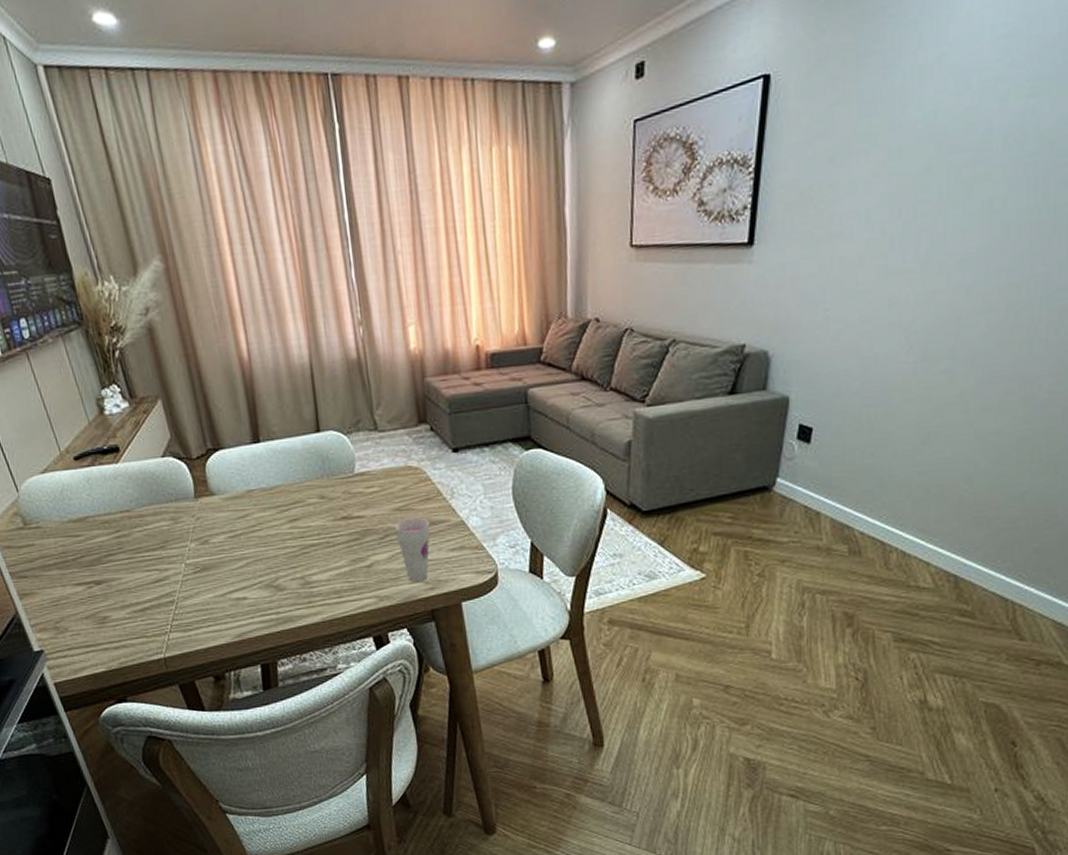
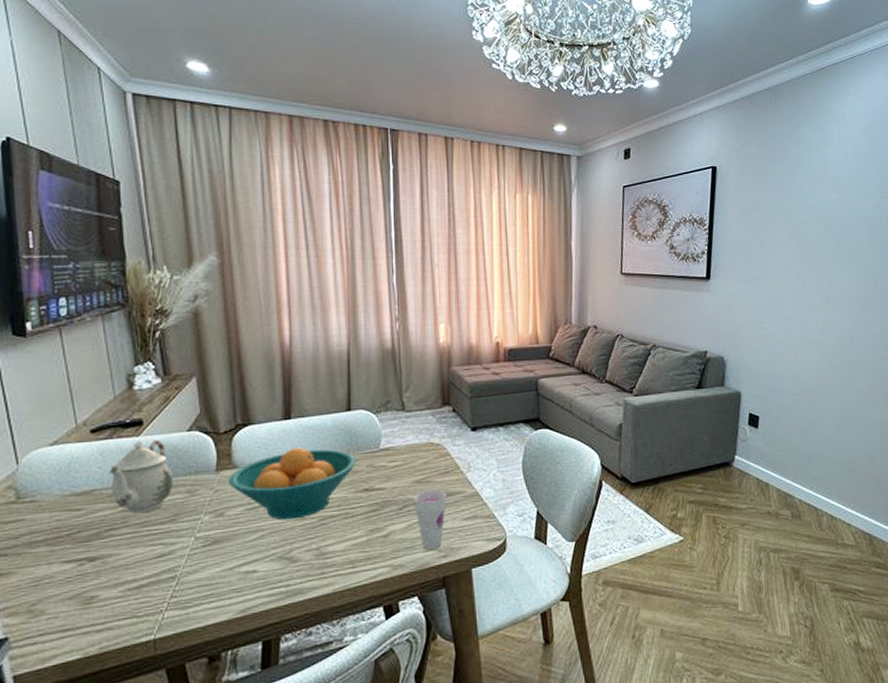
teapot: none [97,466,158,540] -> present [108,439,174,514]
fruit bowl: none [208,472,331,549] -> present [229,447,356,521]

